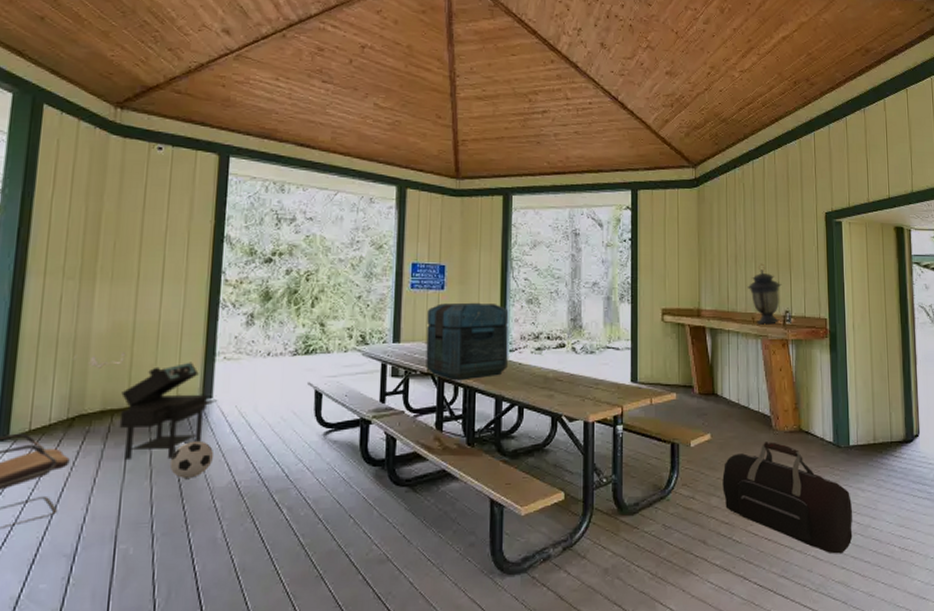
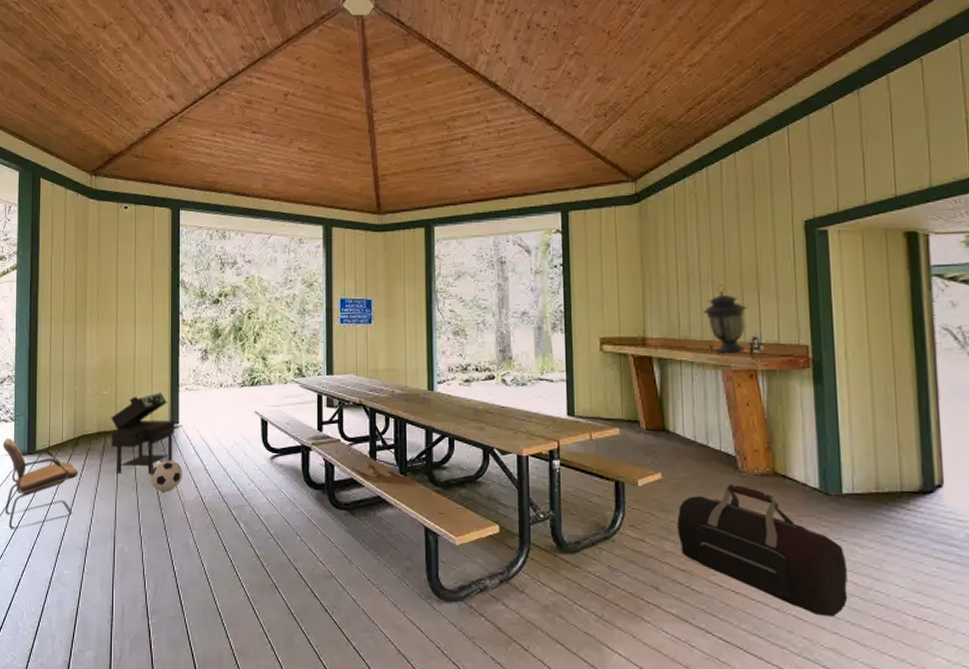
storage crate: present [426,302,509,381] -> none [357,335,436,412]

